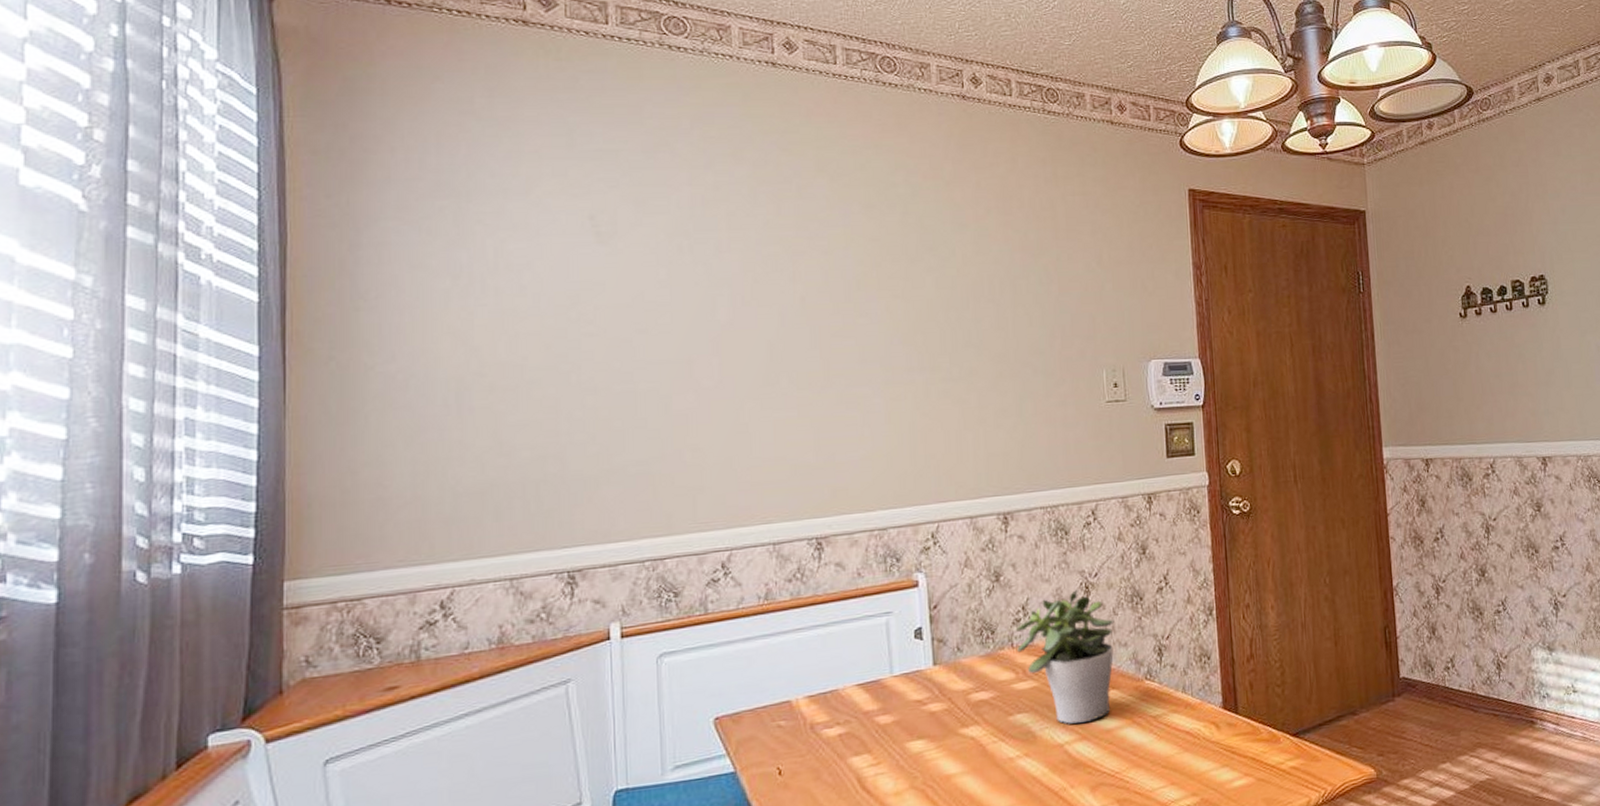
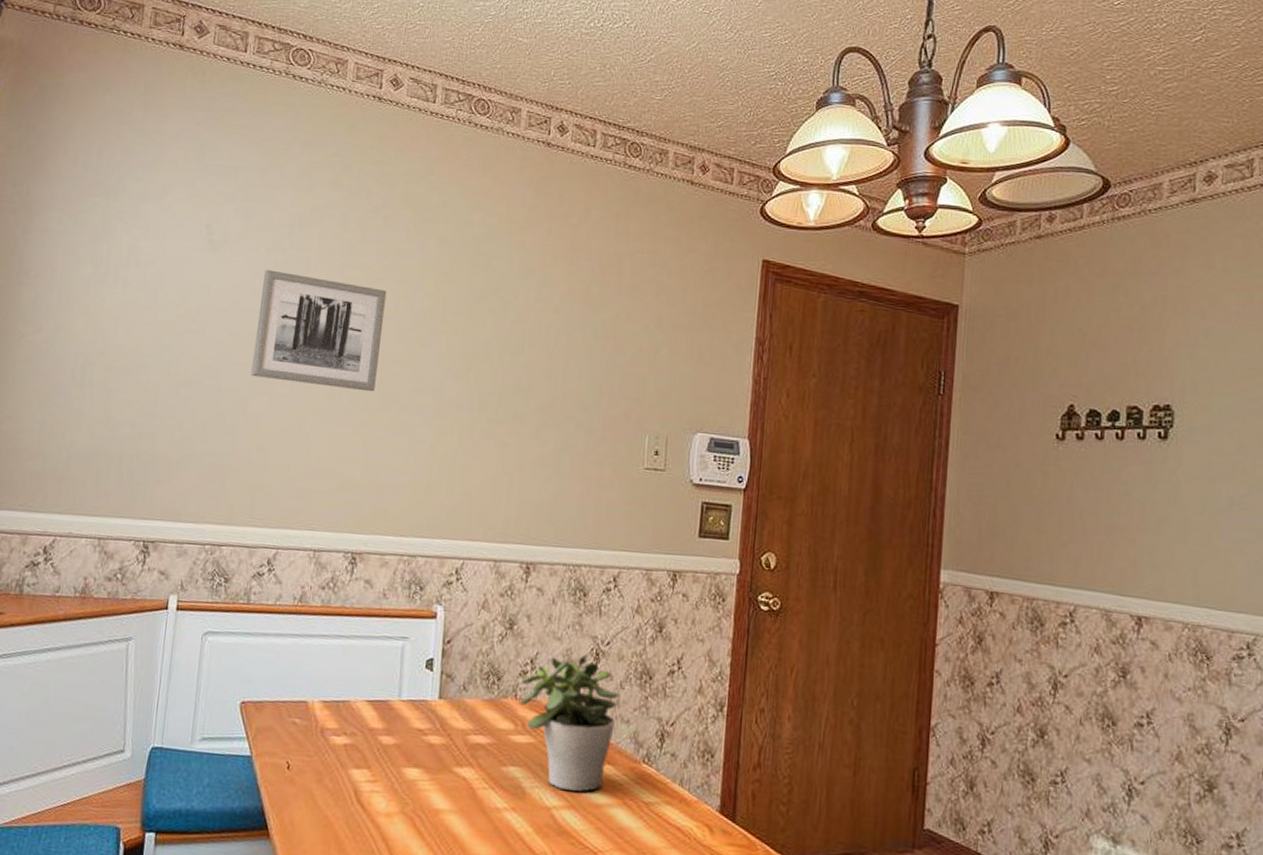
wall art: none [668,256,815,374] -> present [251,269,387,392]

